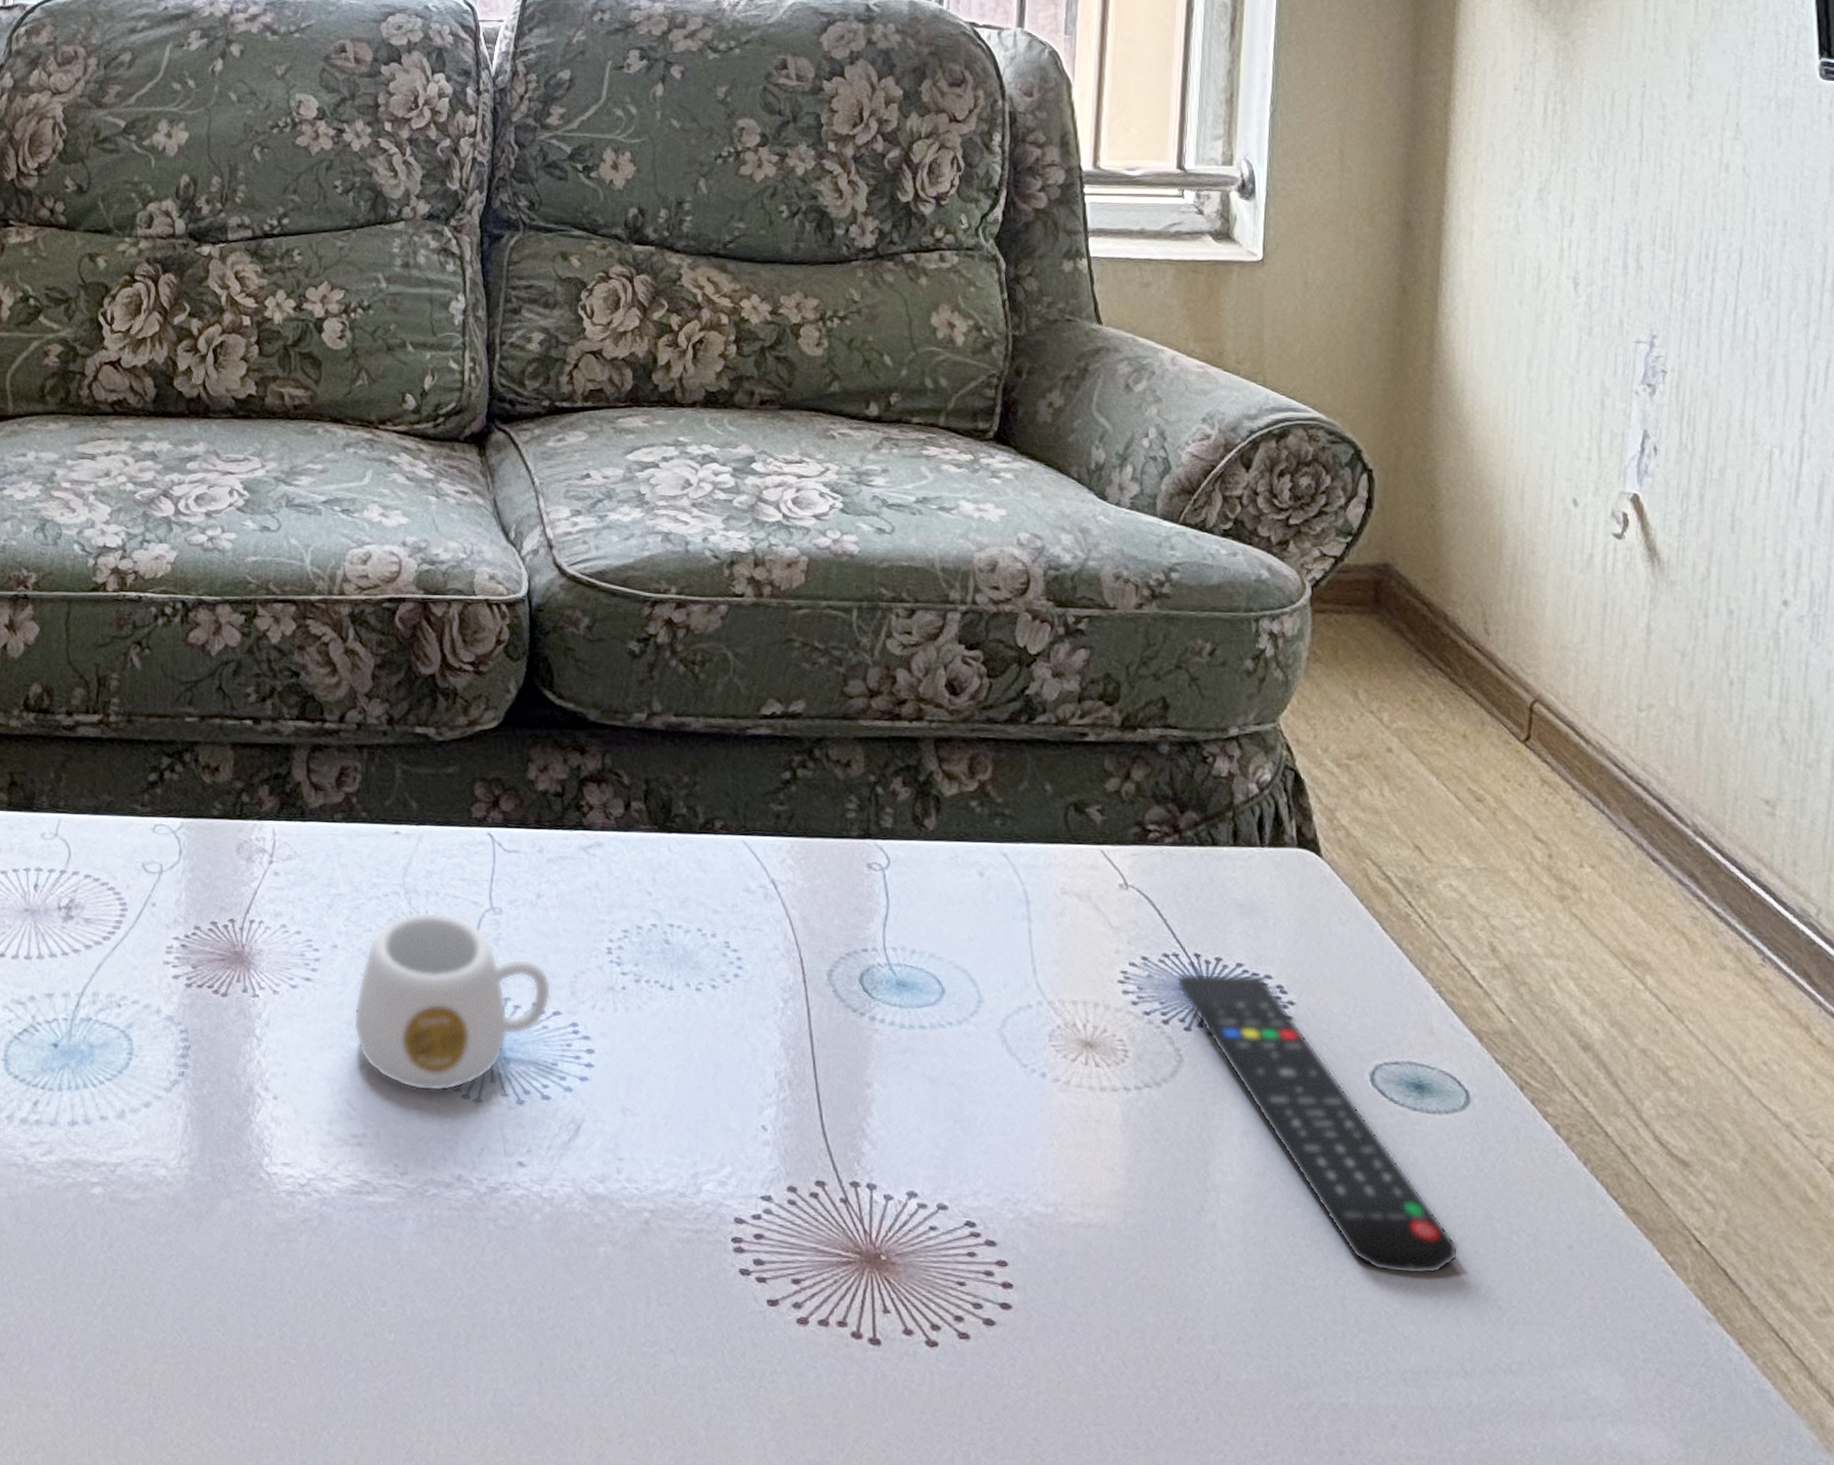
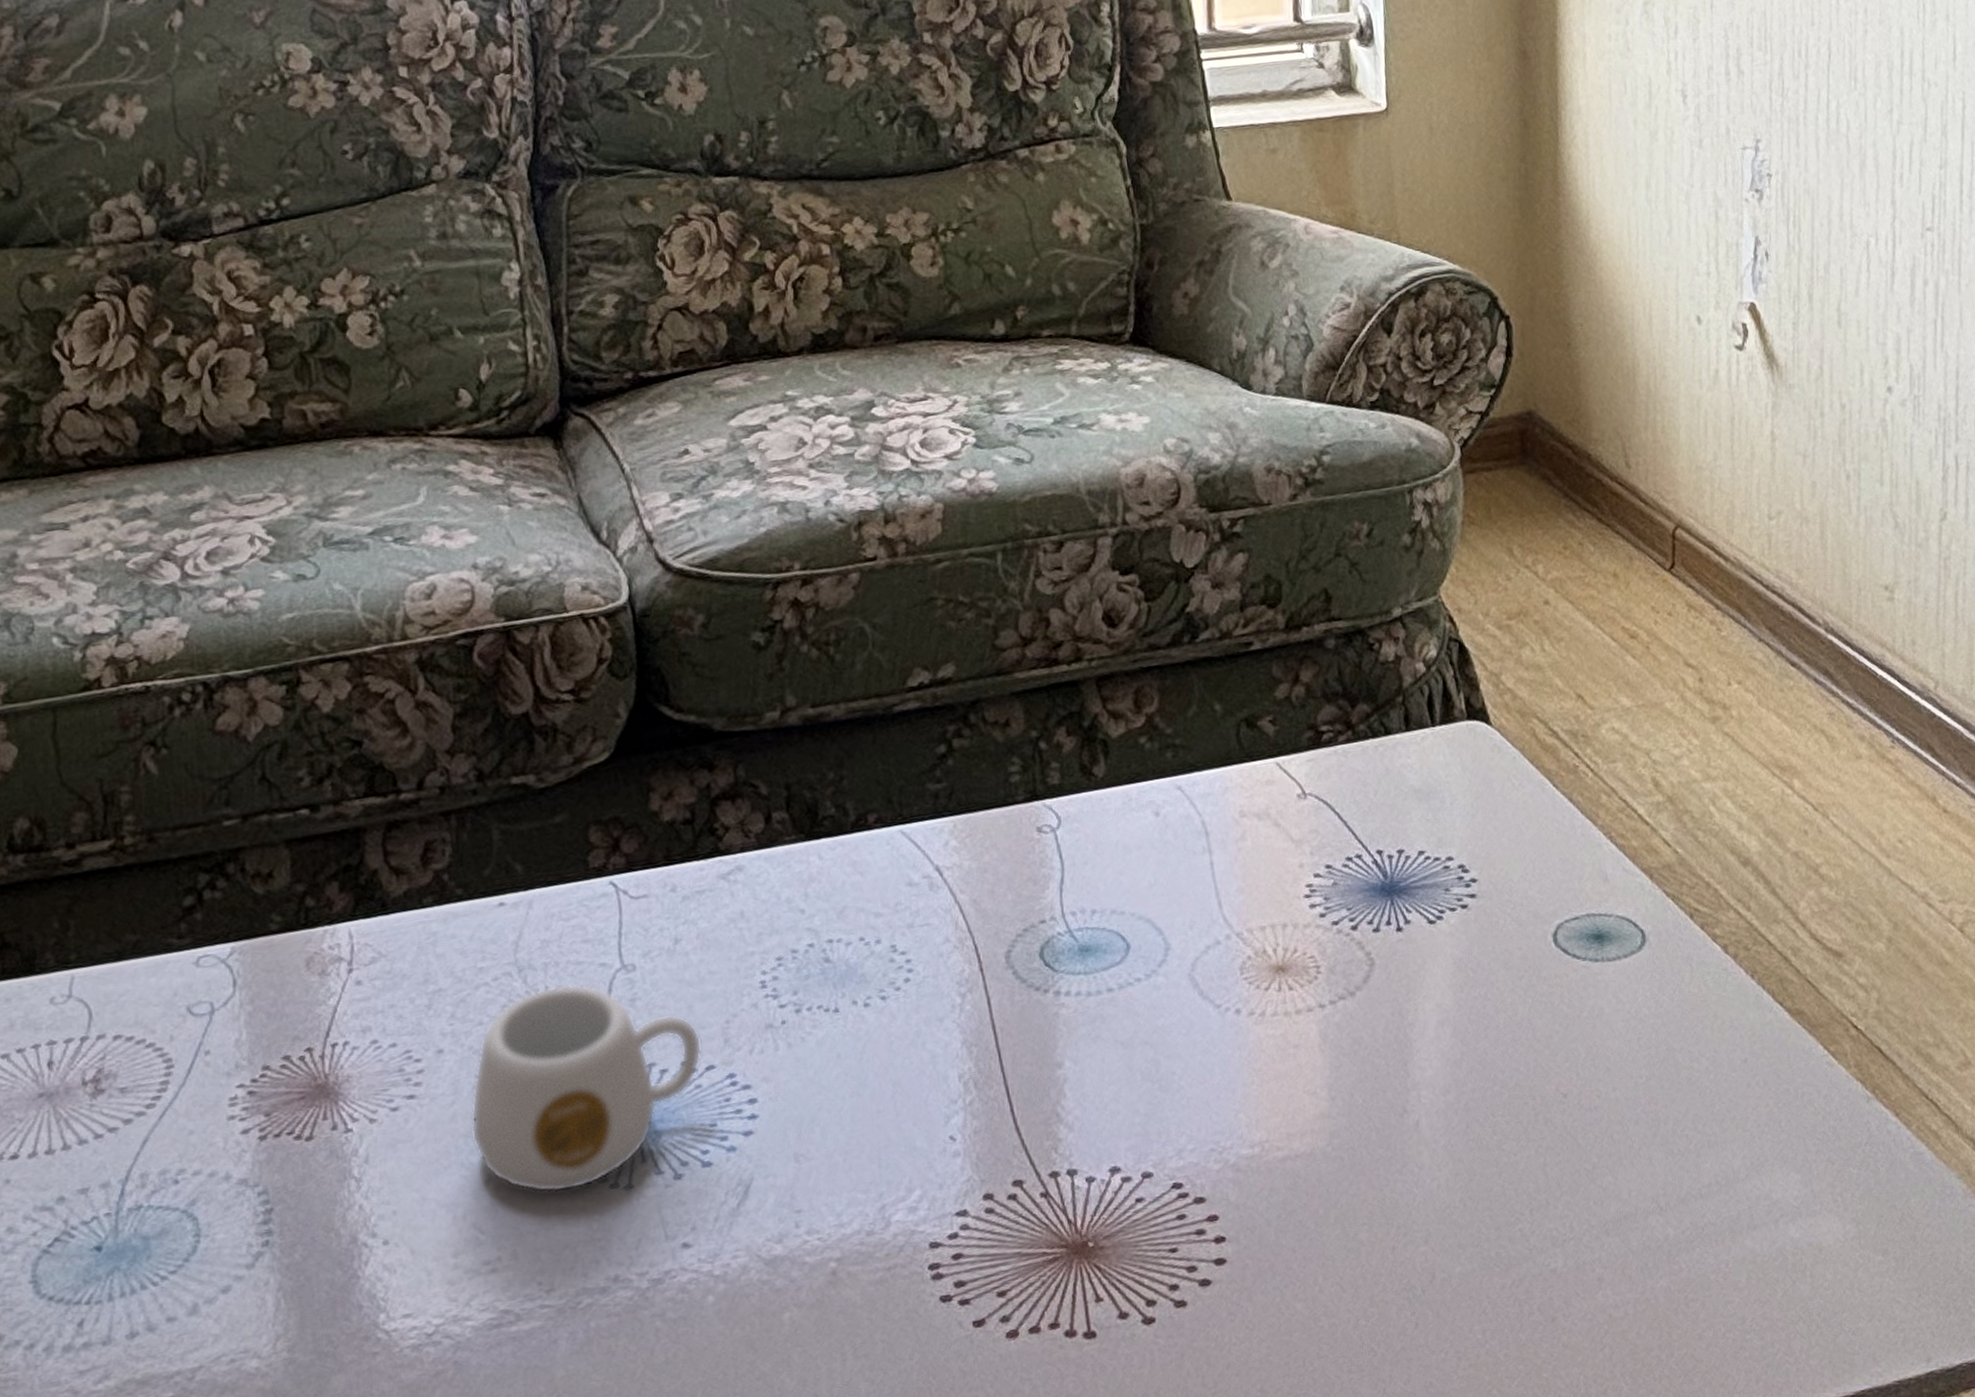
remote control: present [1176,972,1458,1275] -> none [1361,858,1647,1130]

